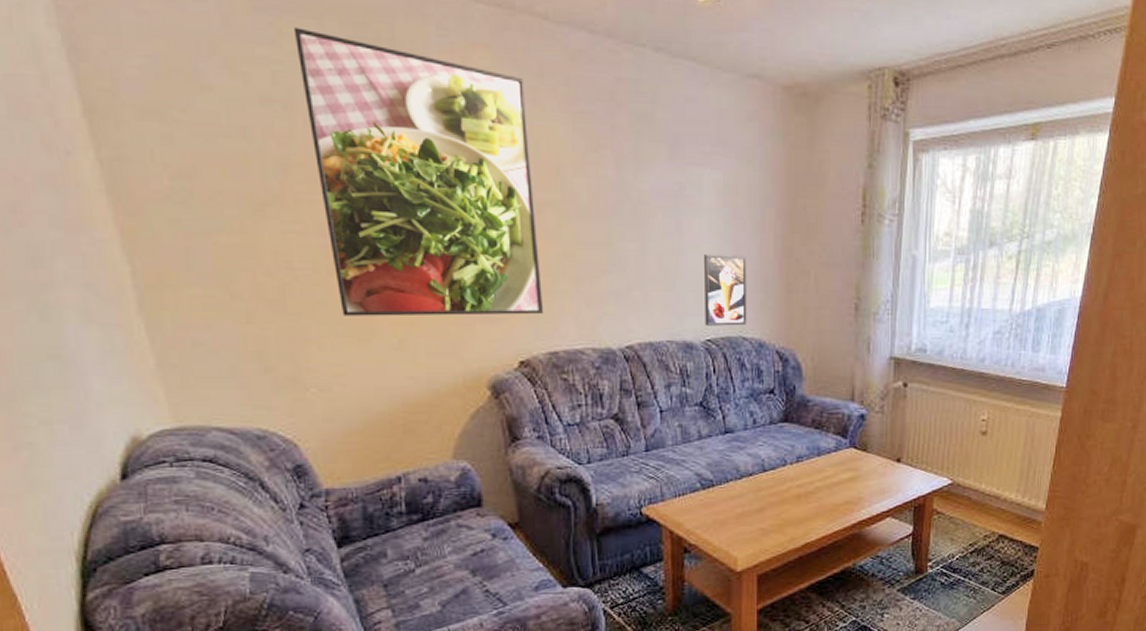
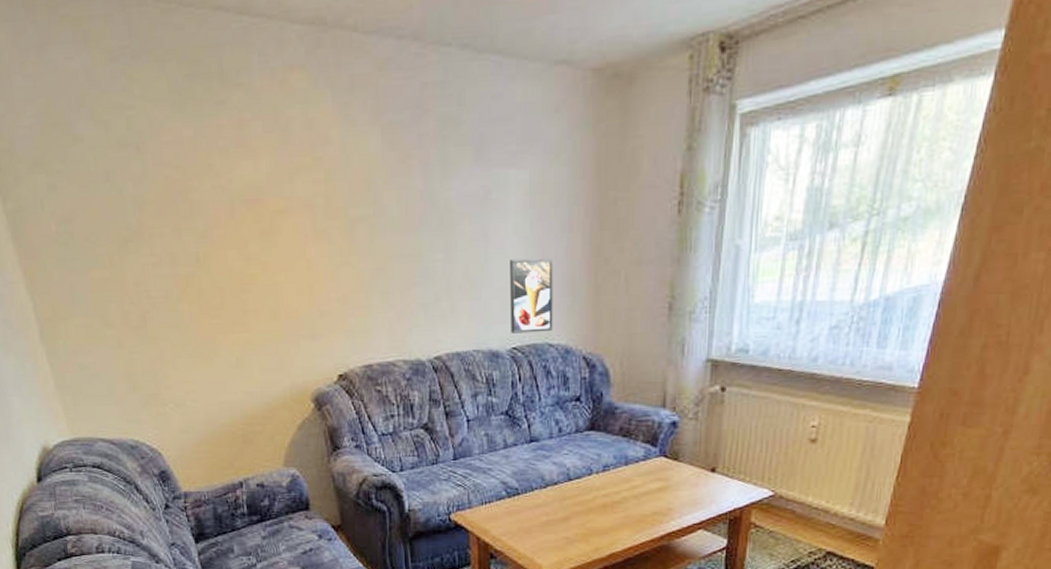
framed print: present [293,27,543,317] -> none [141,72,358,338]

